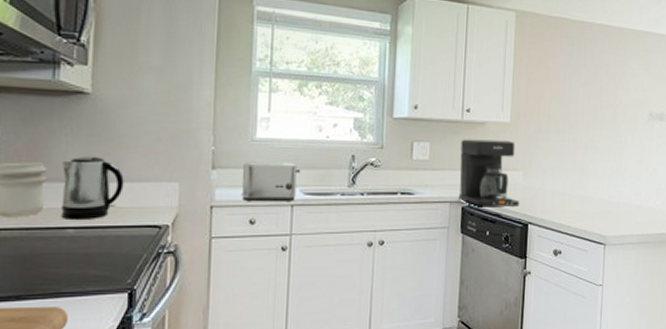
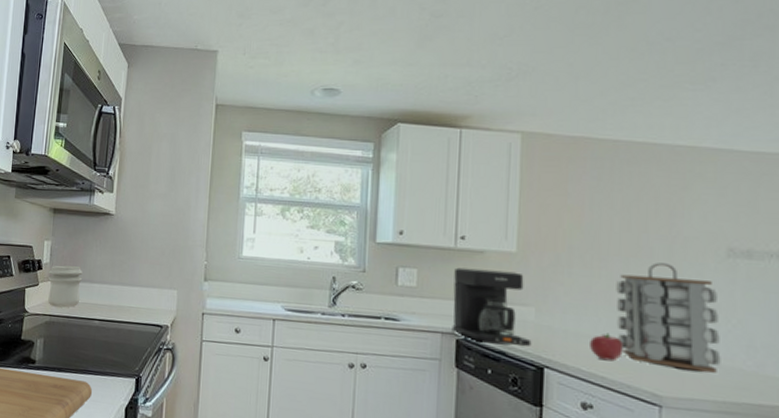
kettle: present [61,156,124,221] -> none [90,263,136,316]
toaster: present [241,161,301,202] -> none [228,276,283,317]
fruit: none [560,188,583,212] -> present [588,332,623,362]
spice rack: none [579,126,642,213] -> present [616,261,721,373]

